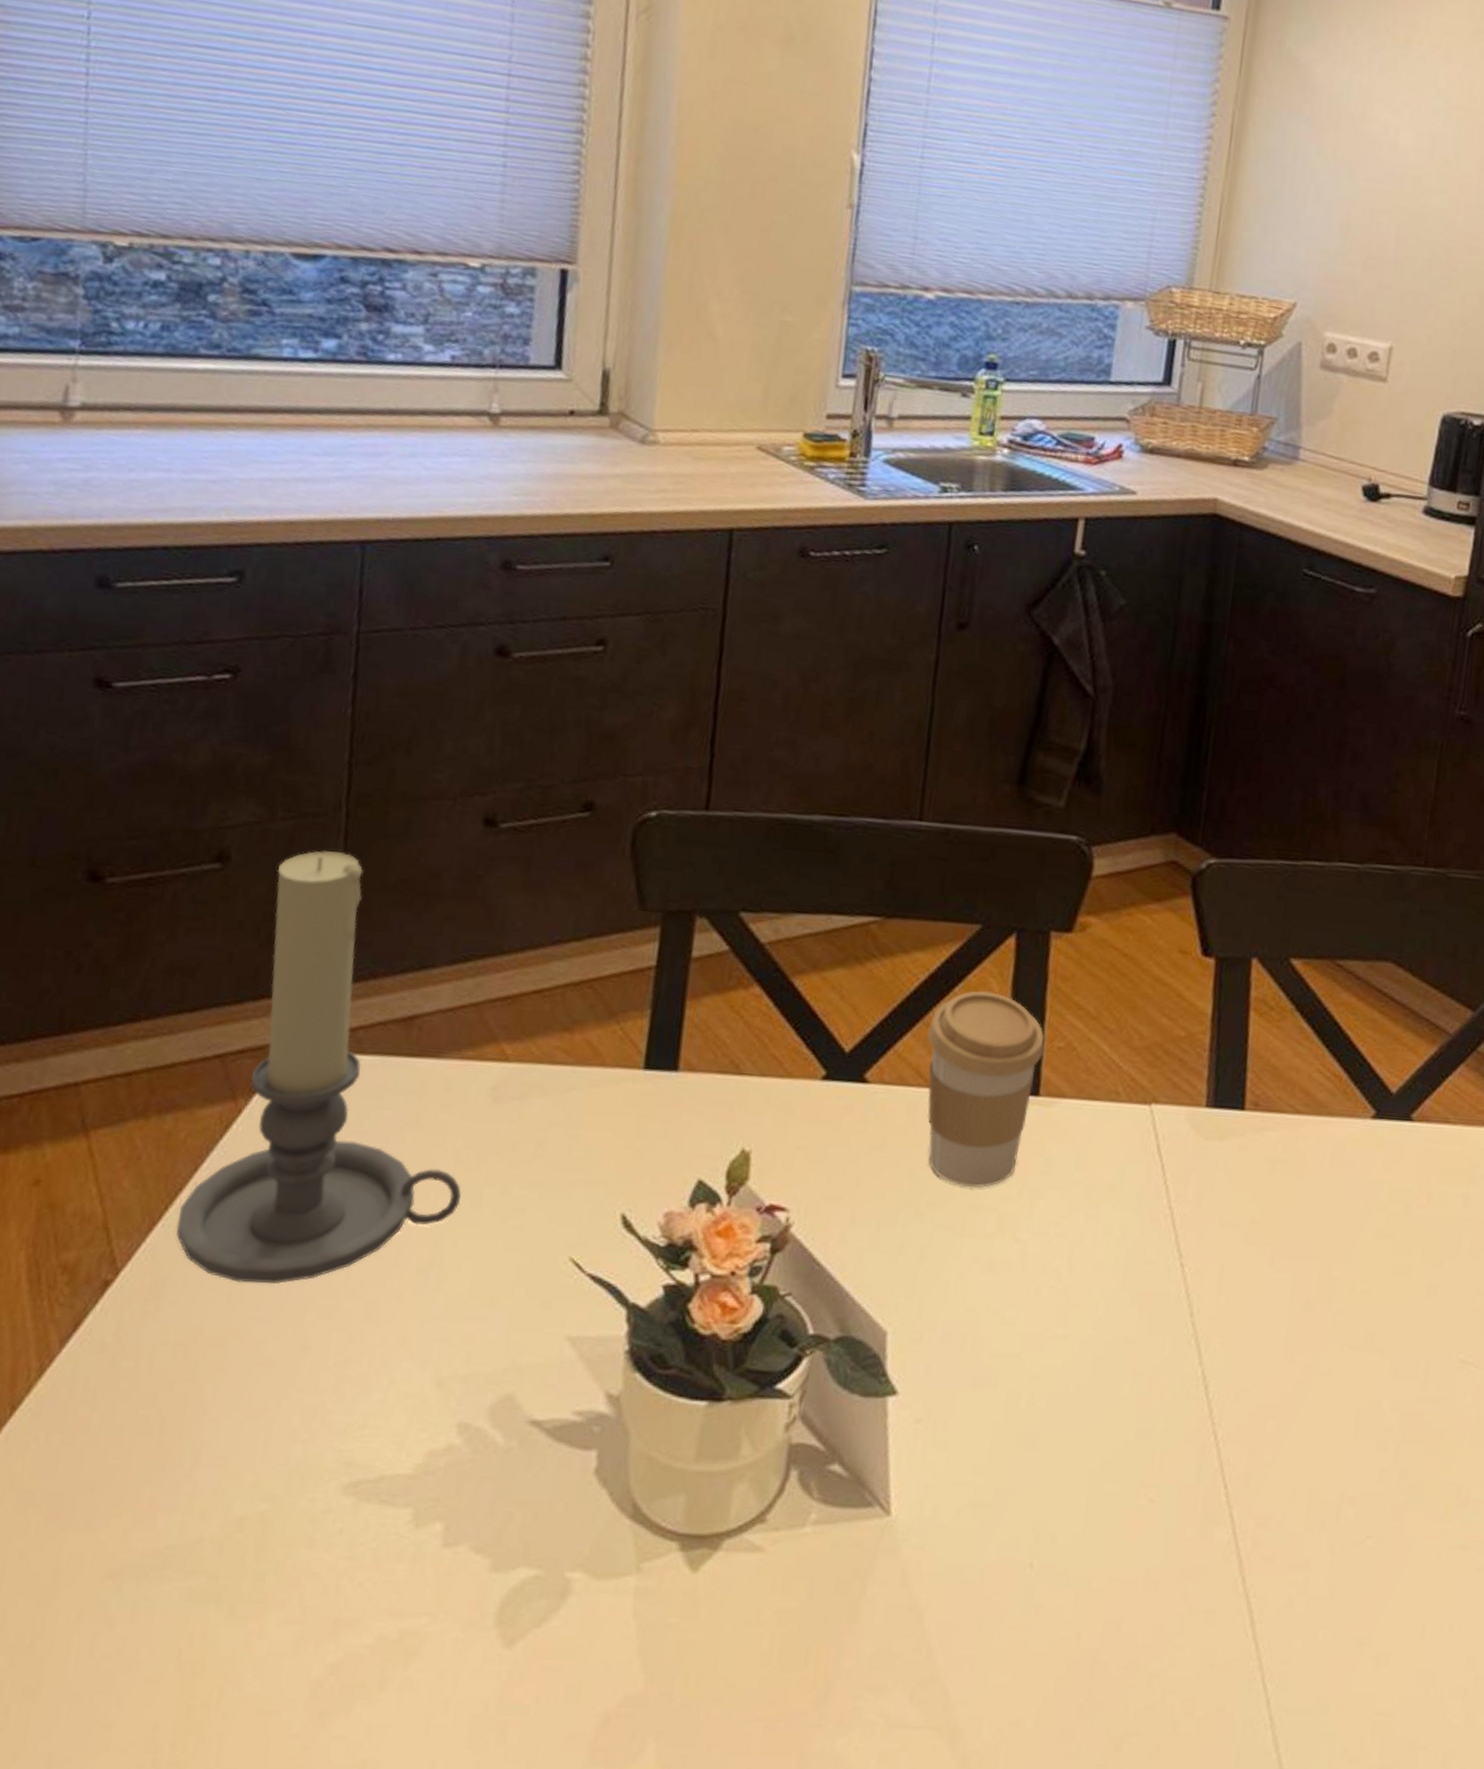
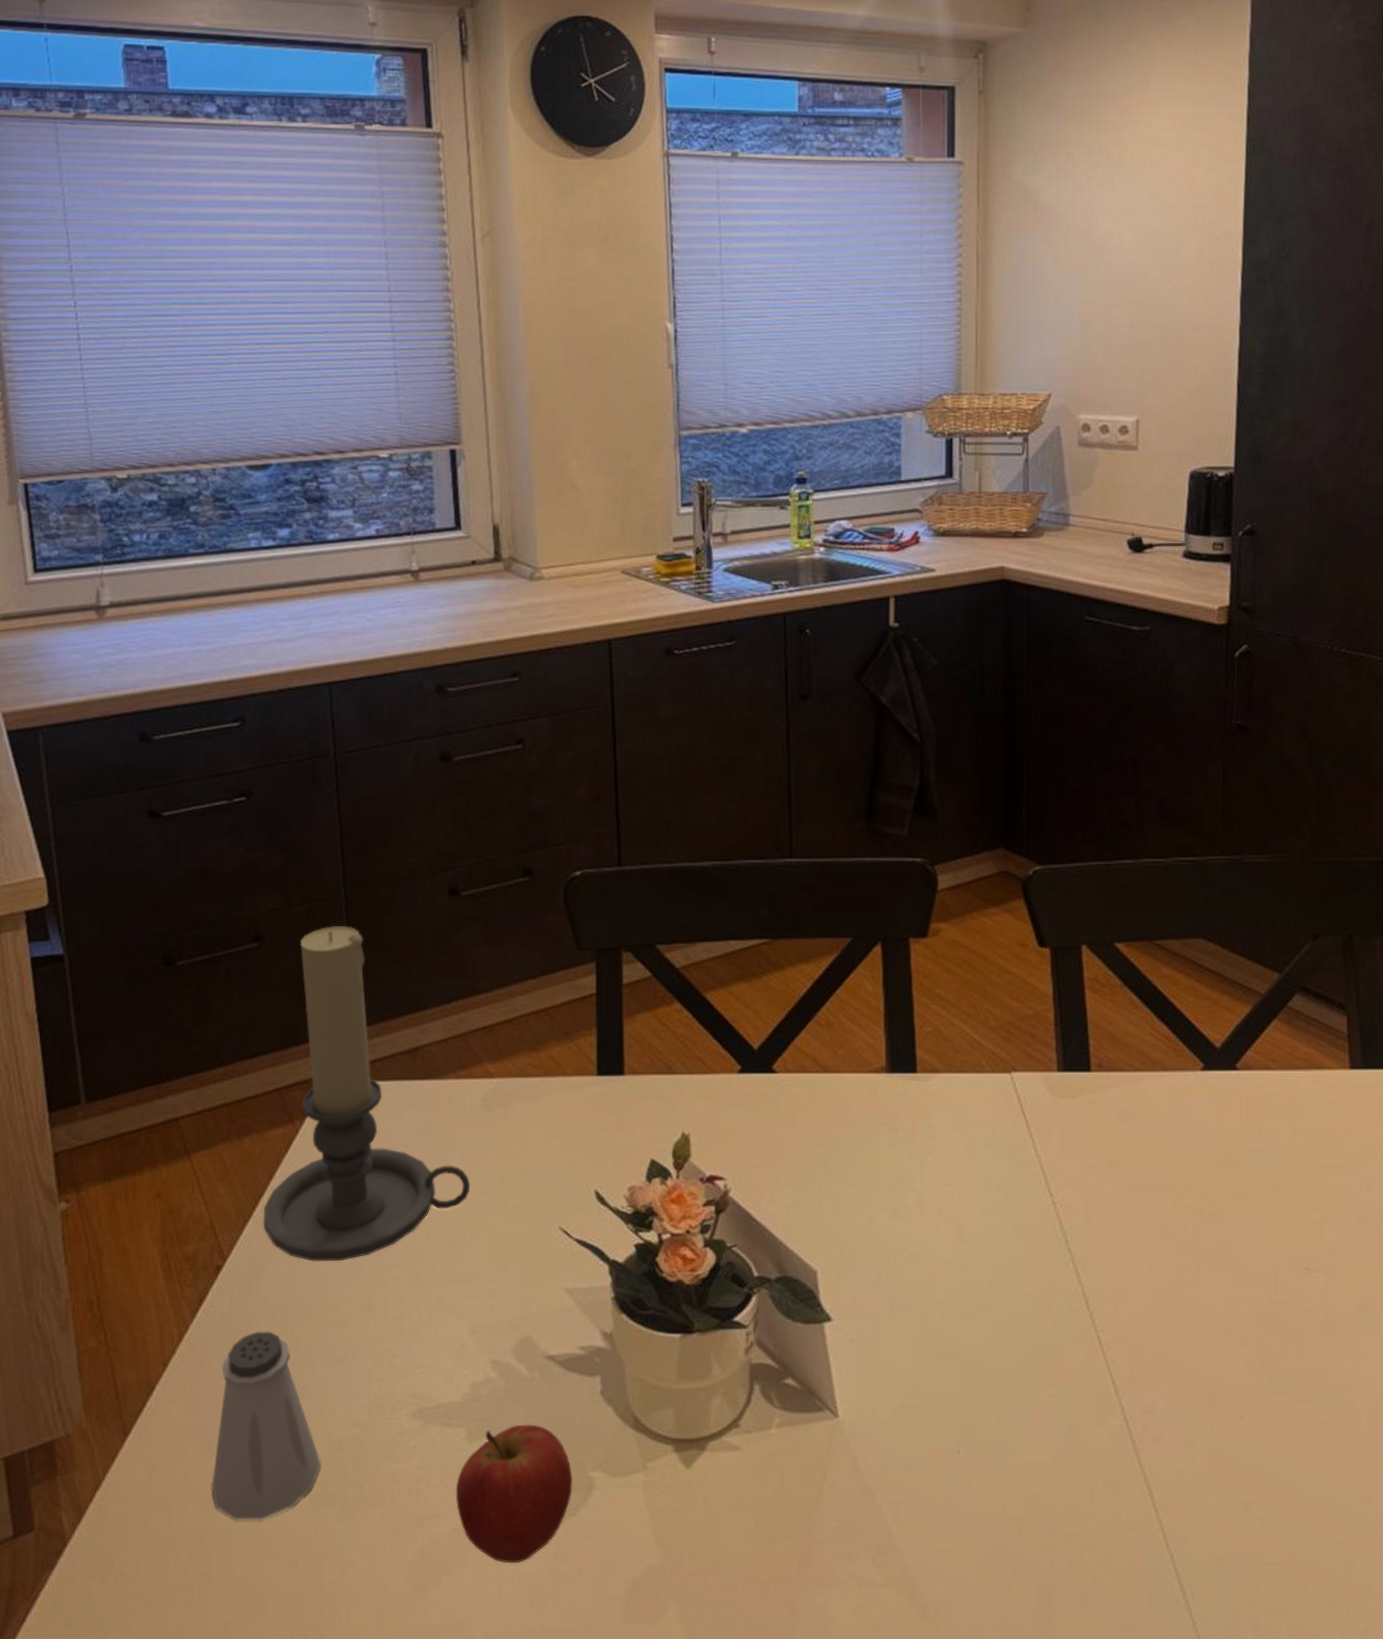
saltshaker: none [55,1370,212,1619] -> present [212,1331,322,1520]
apple: none [385,1507,545,1687] -> present [455,1424,573,1564]
coffee cup: present [927,991,1044,1188] -> none [819,991,915,1150]

